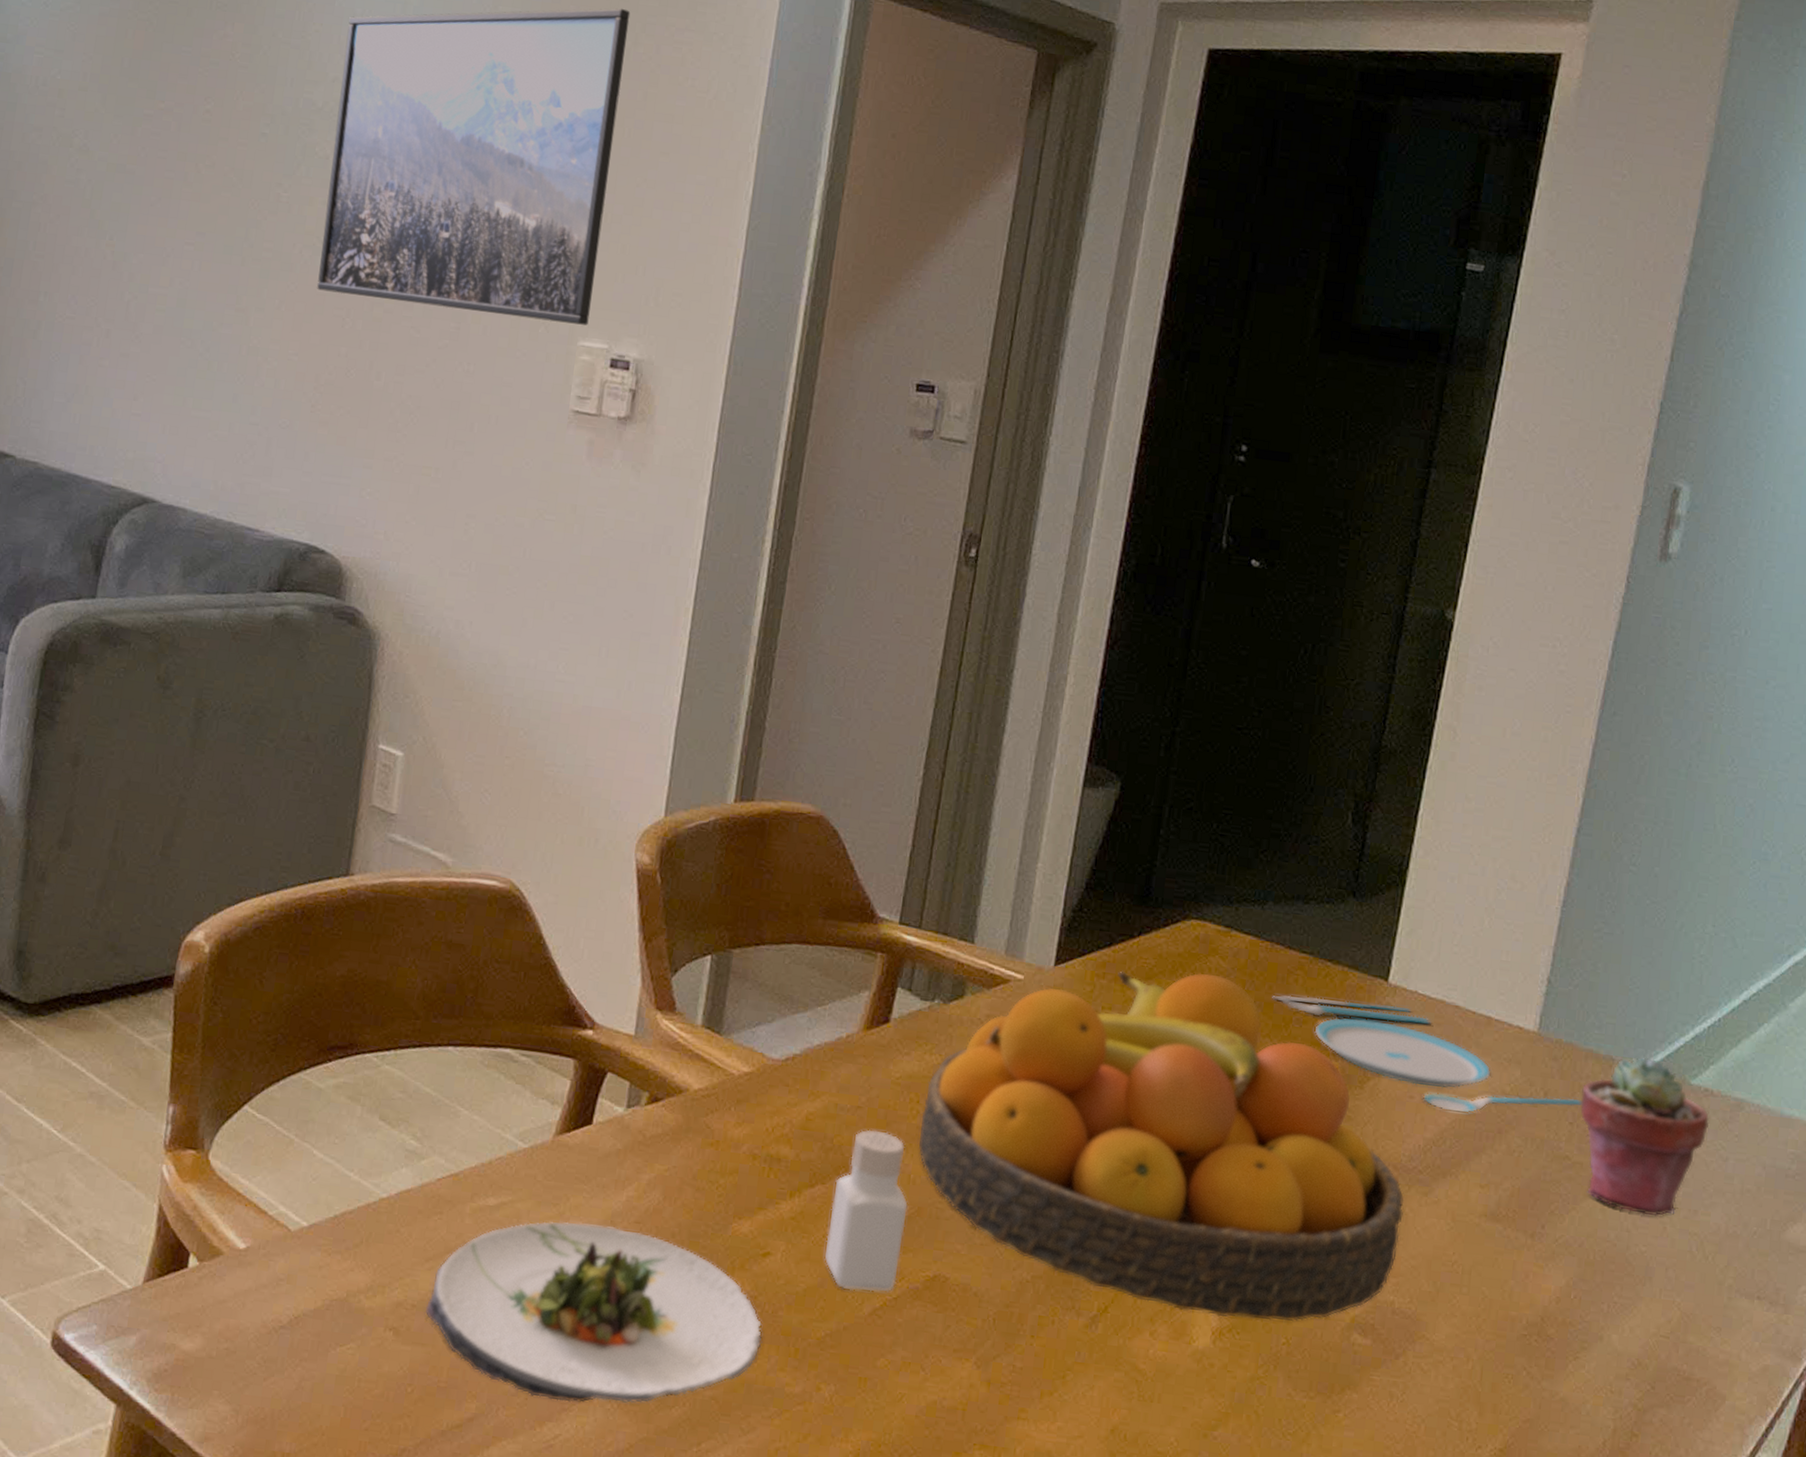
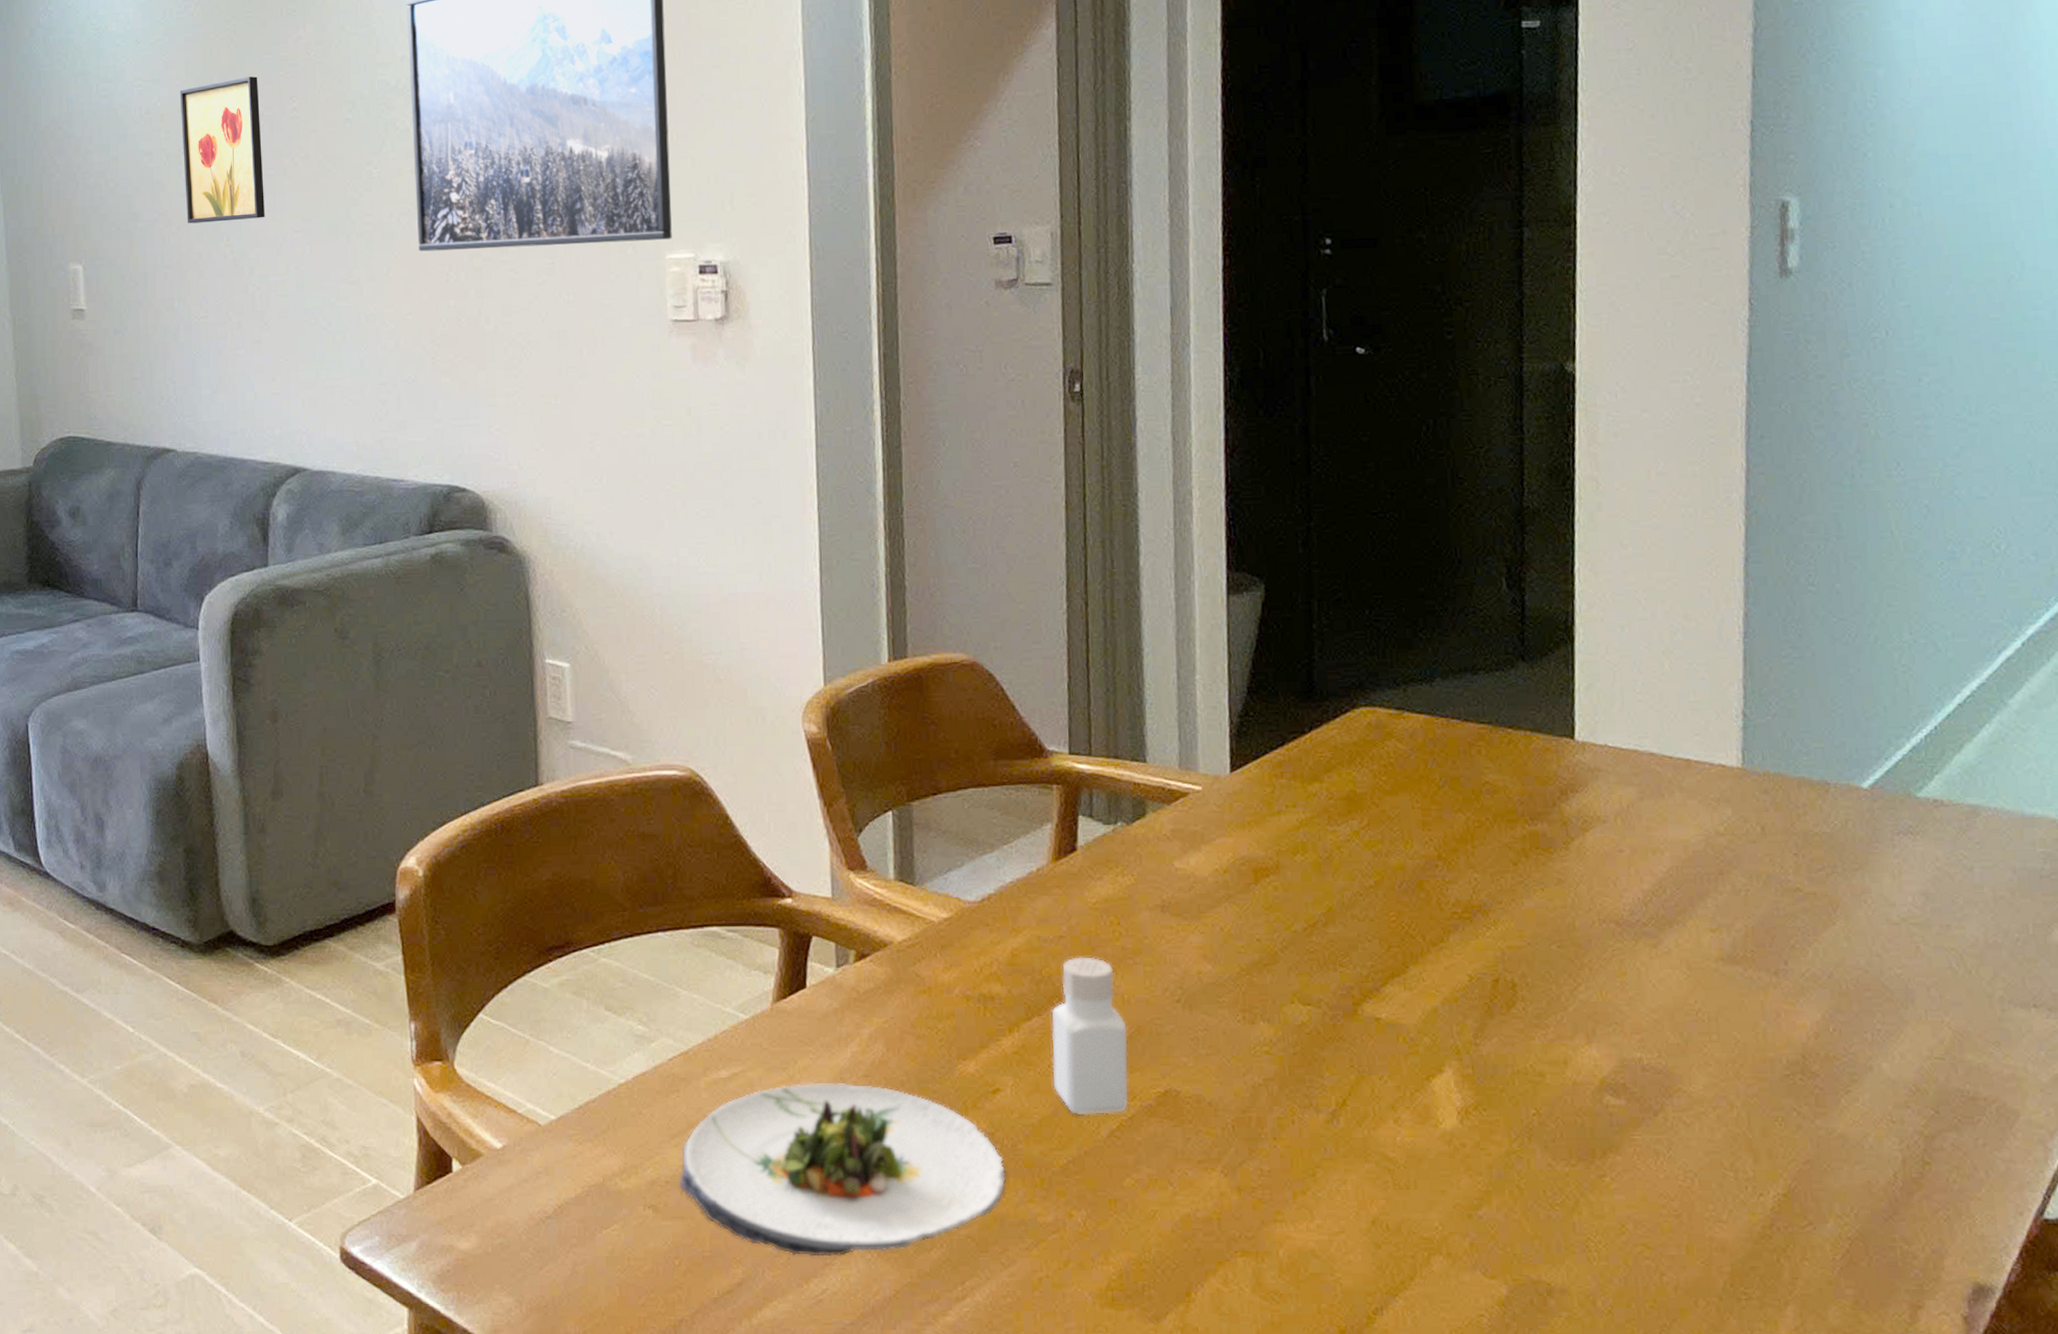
wall art: none [68,66,173,223] -> present [179,76,265,224]
fruit bowl: present [919,971,1404,1322] -> none [1124,757,1636,1096]
plate: present [1272,995,1582,1113] -> none [1457,762,1804,859]
potted succulent: present [1580,1057,1710,1217] -> none [1800,776,1946,937]

